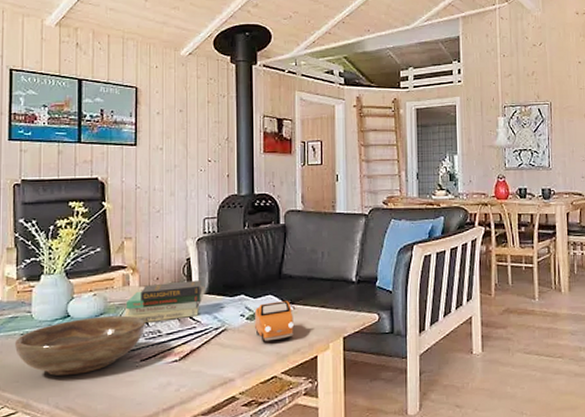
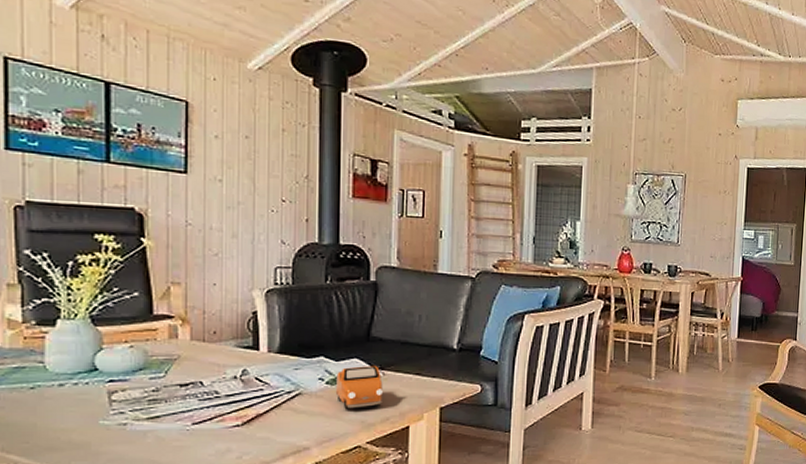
bowl: present [15,315,146,376] -> none [23,372,199,438]
books: present [124,280,205,322] -> none [171,337,276,381]

